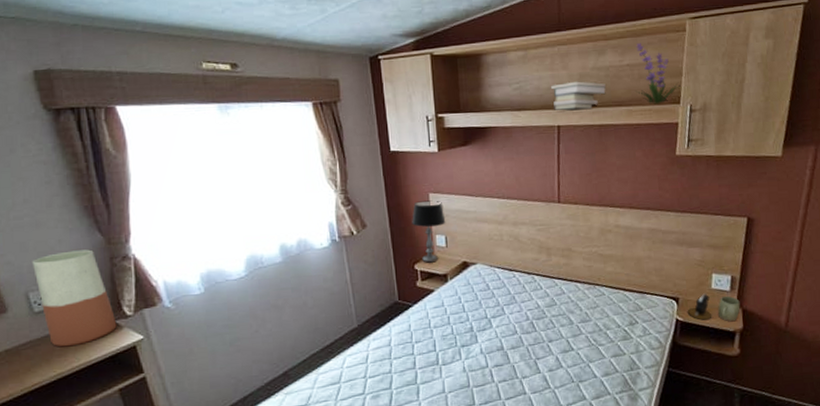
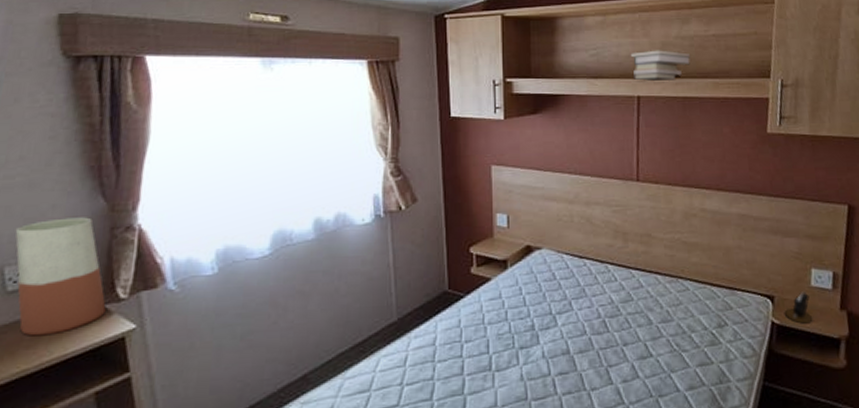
table lamp: present [412,200,446,263] -> none [470,173,509,246]
plant: present [635,42,681,105] -> none [721,13,770,78]
mug: present [717,296,741,322] -> none [818,296,845,327]

